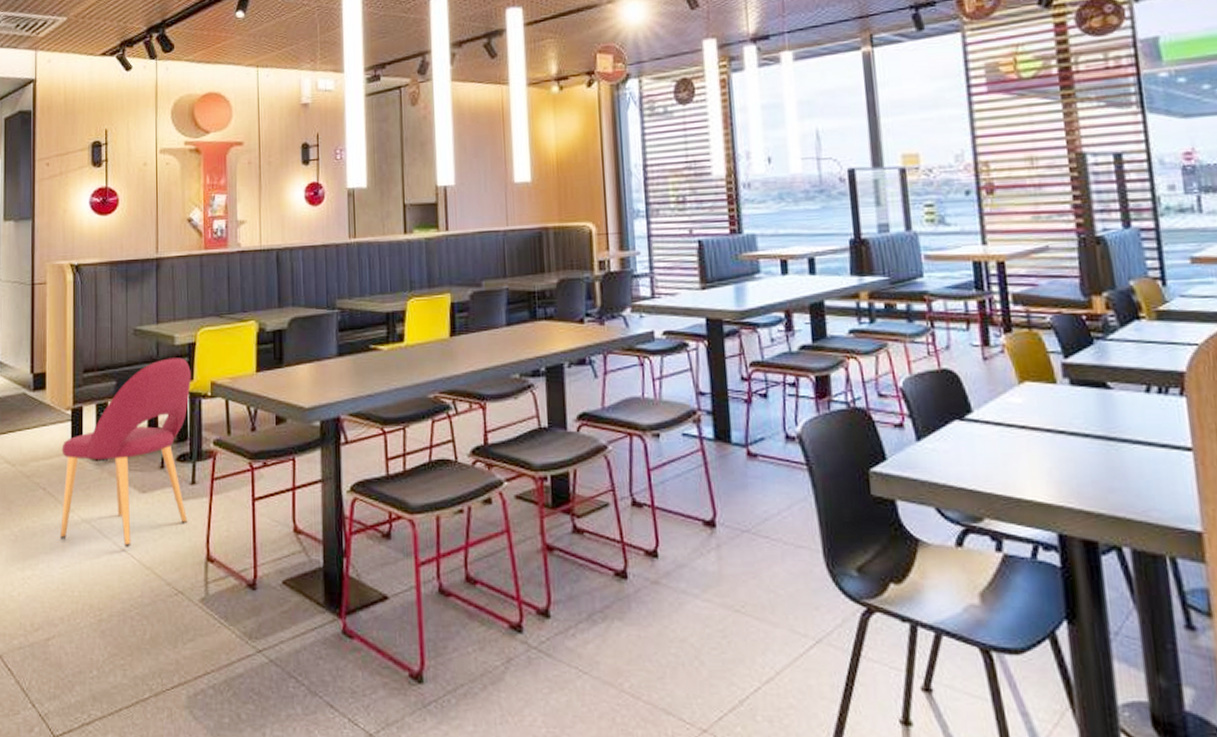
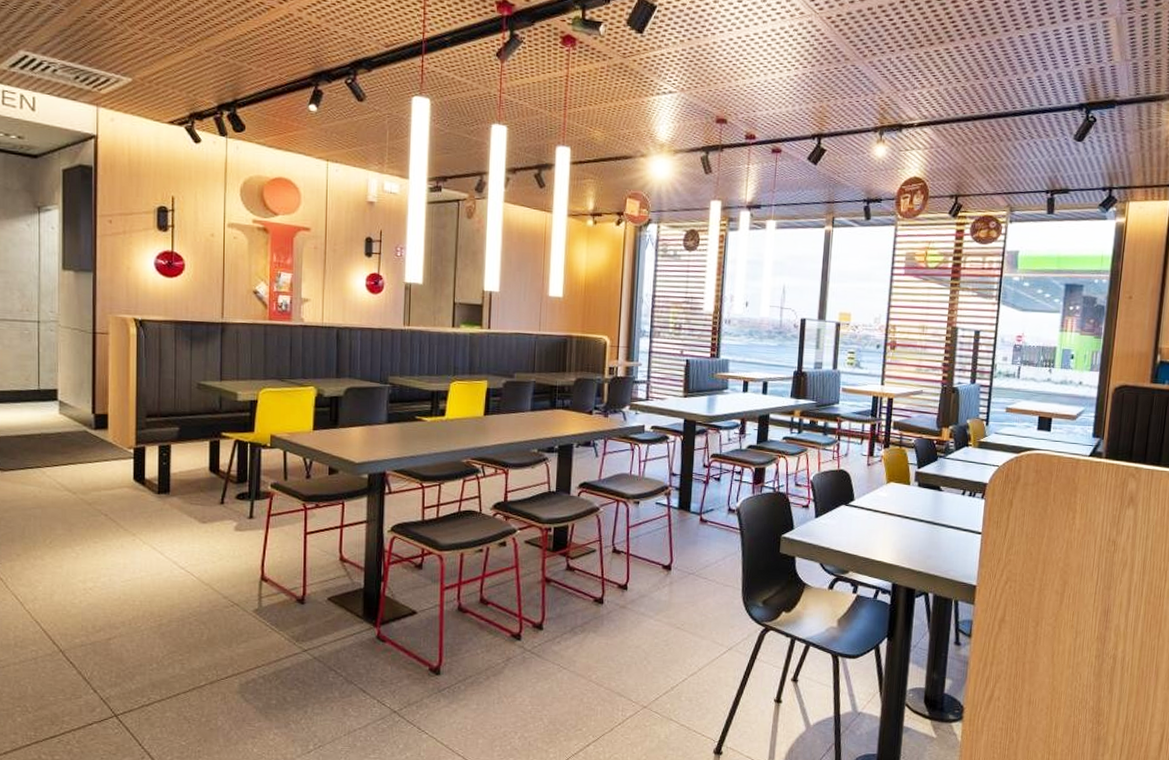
dining chair: present [59,357,191,547] -> none [121,411,252,567]

